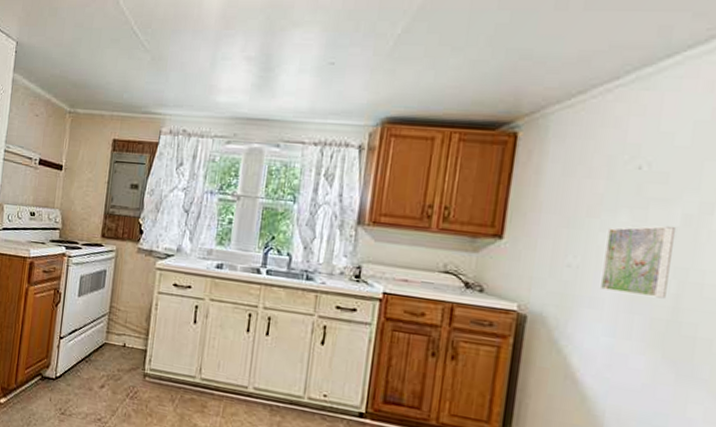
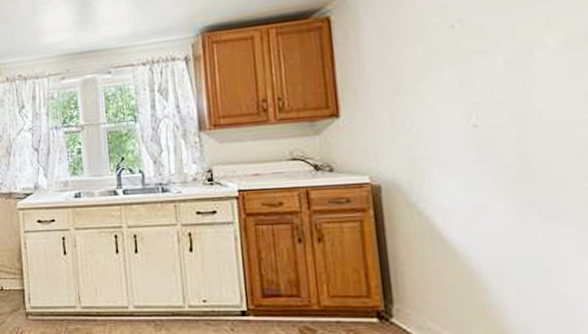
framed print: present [599,225,677,299] -> none [438,74,509,147]

